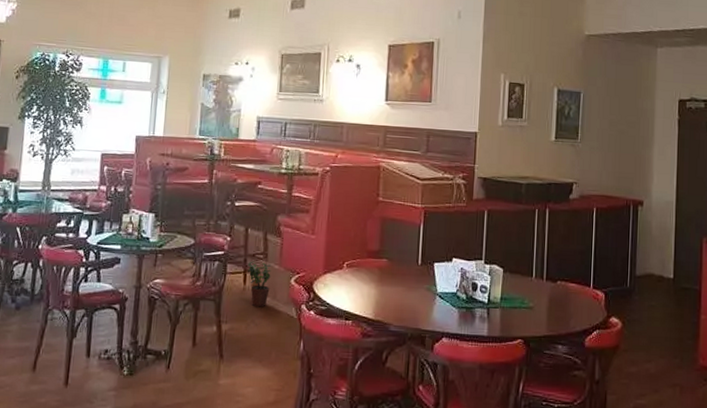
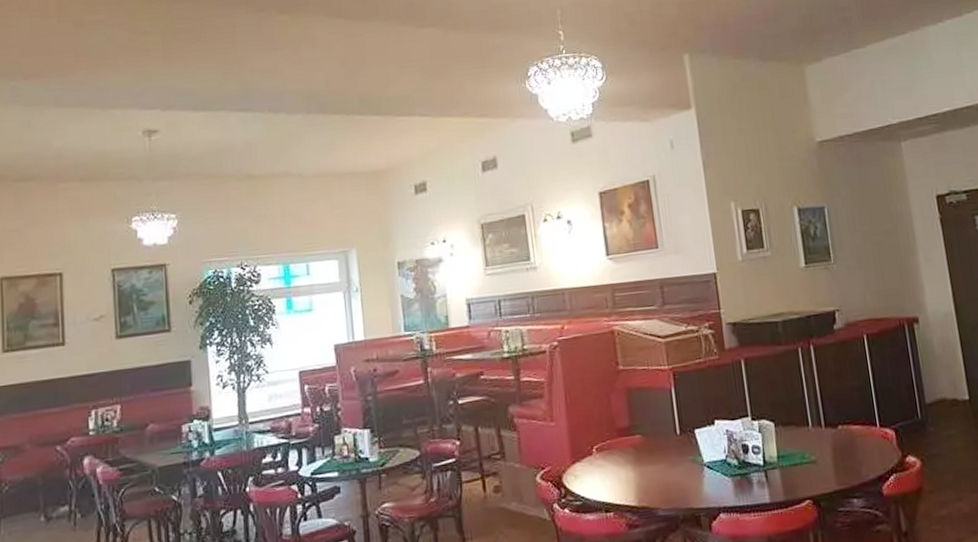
potted plant: present [247,261,271,307] -> none [484,463,514,516]

